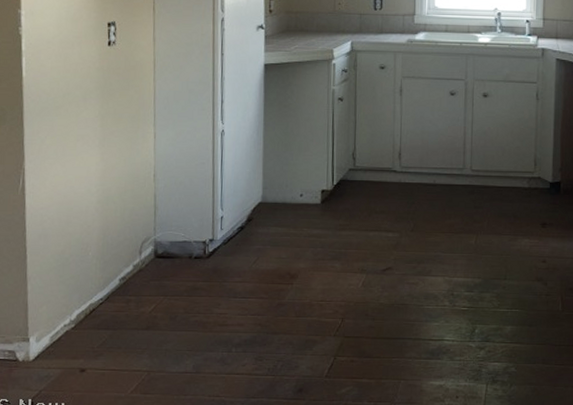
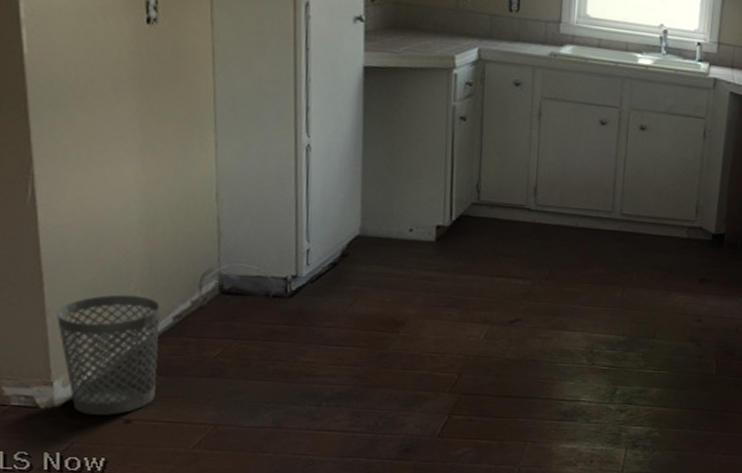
wastebasket: none [35,262,110,365] -> present [57,294,160,415]

